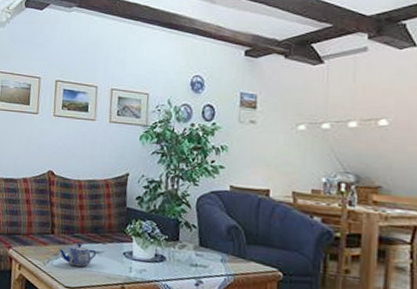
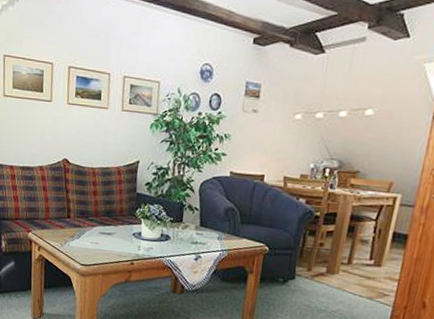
teapot: present [58,243,97,267] -> none [74,226,109,247]

